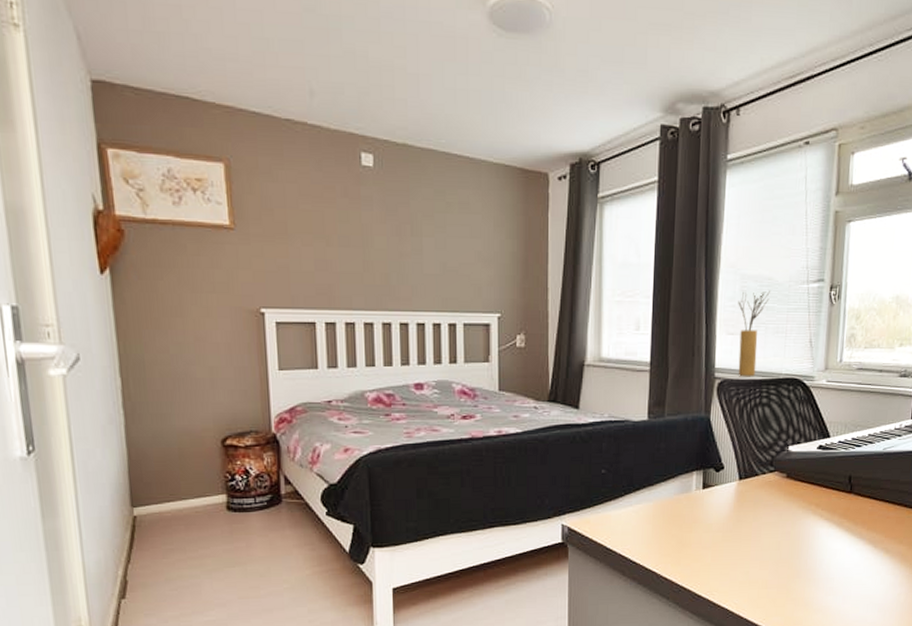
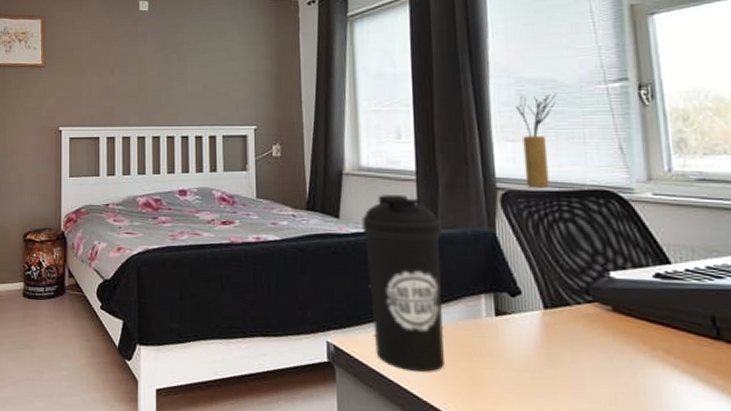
water bottle: none [599,384,667,542] -> present [362,193,445,372]

